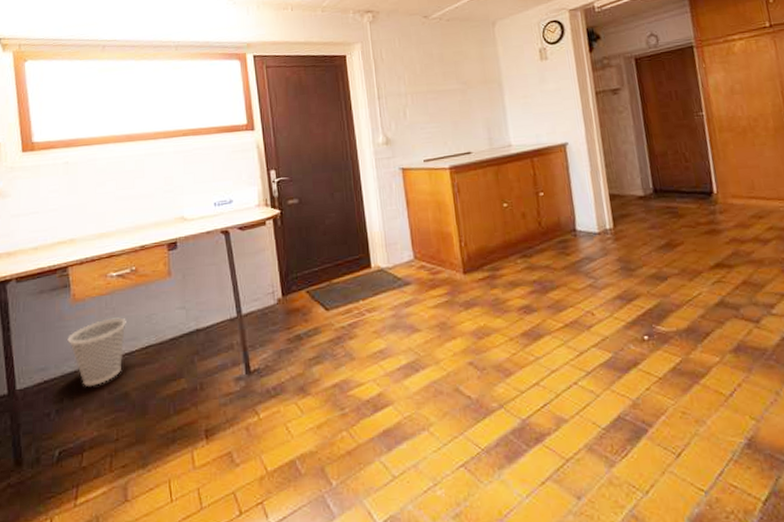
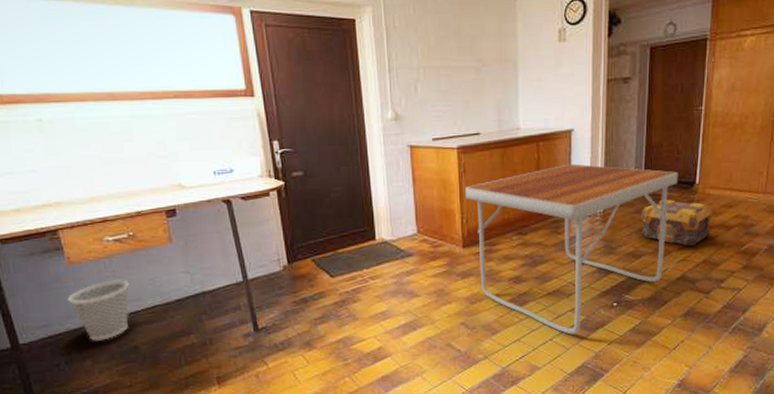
folding table: none [461,178,697,377] -> present [465,163,678,335]
storage box: none [657,212,744,265] -> present [641,200,713,246]

